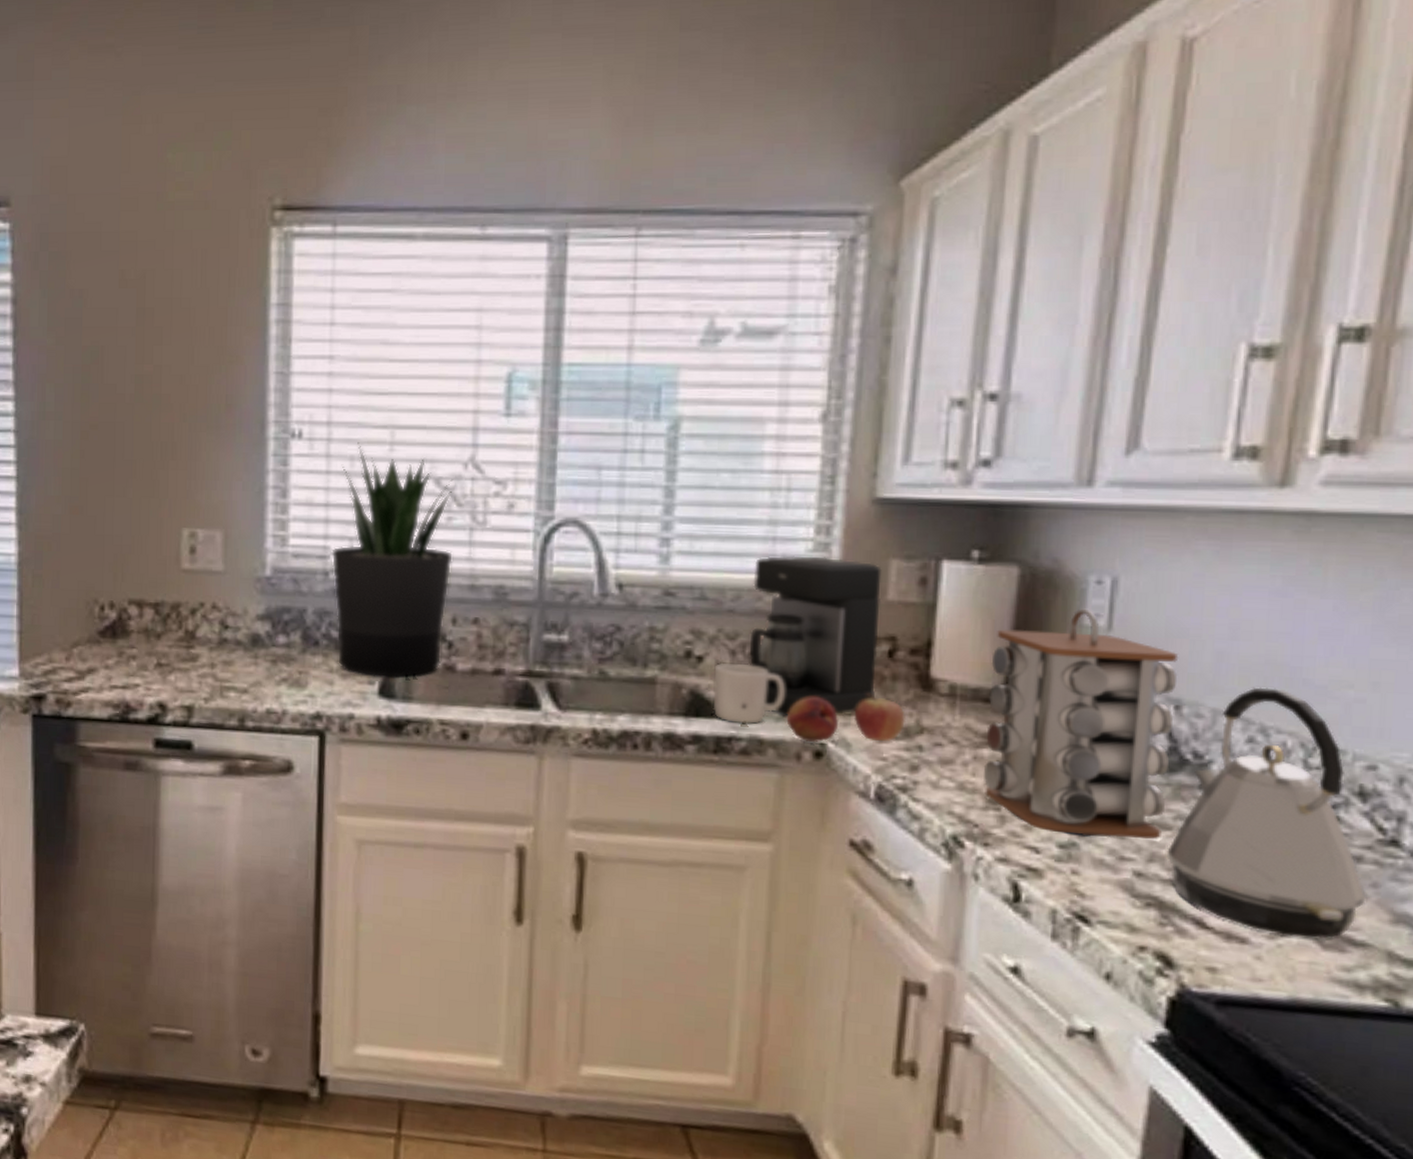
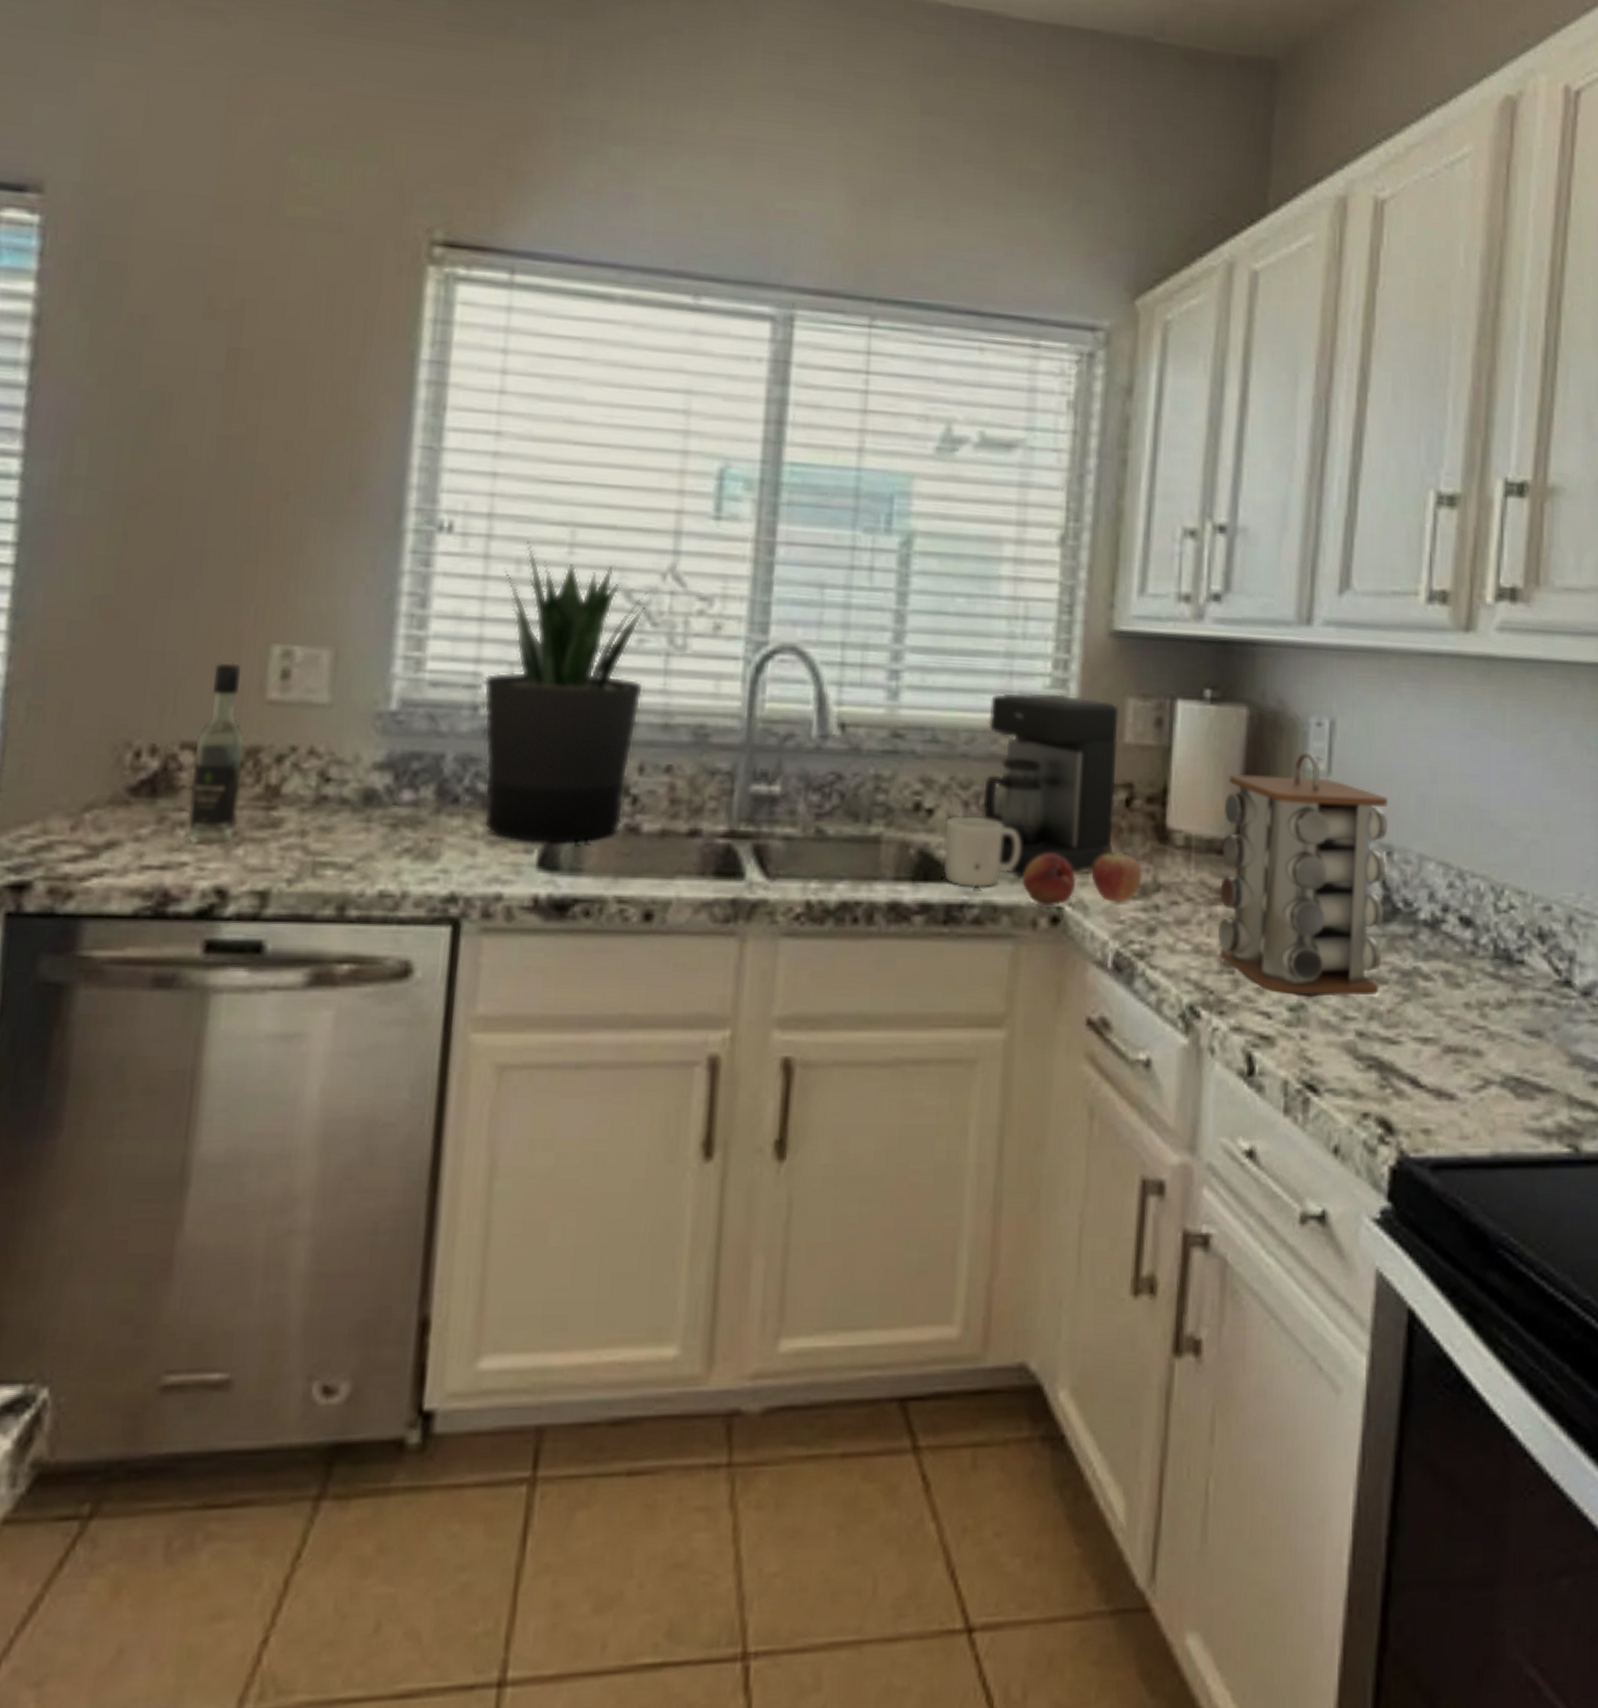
bottle: none [137,542,169,672] -> present [187,663,245,844]
kettle: present [1166,687,1366,938] -> none [1384,831,1548,1087]

